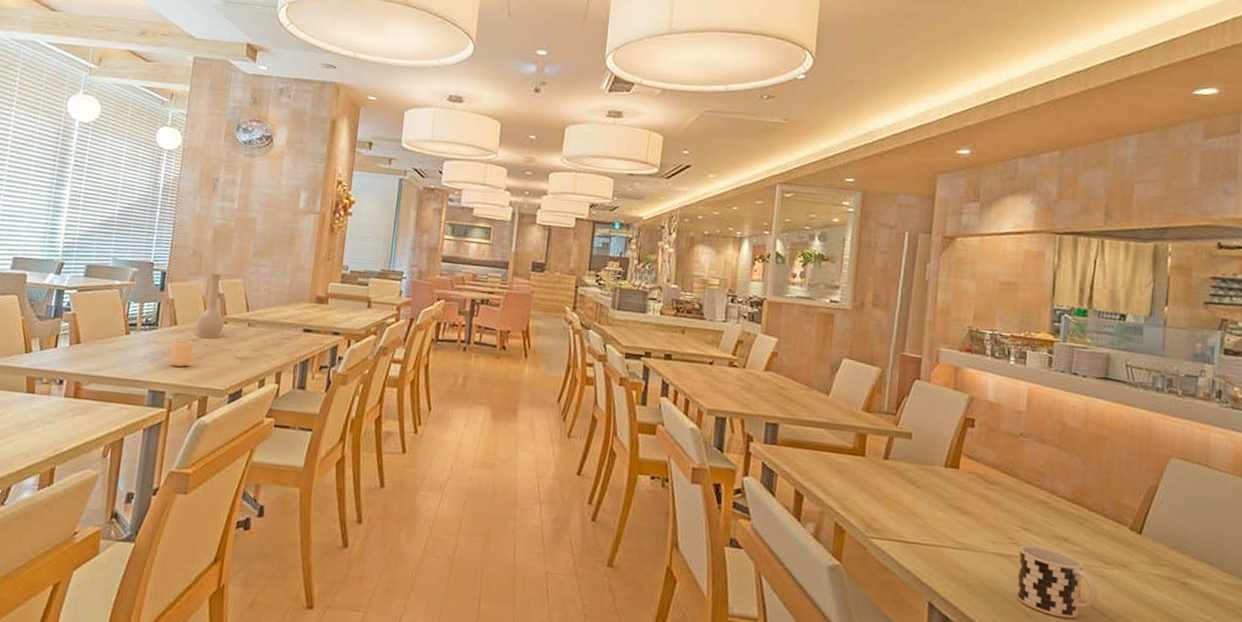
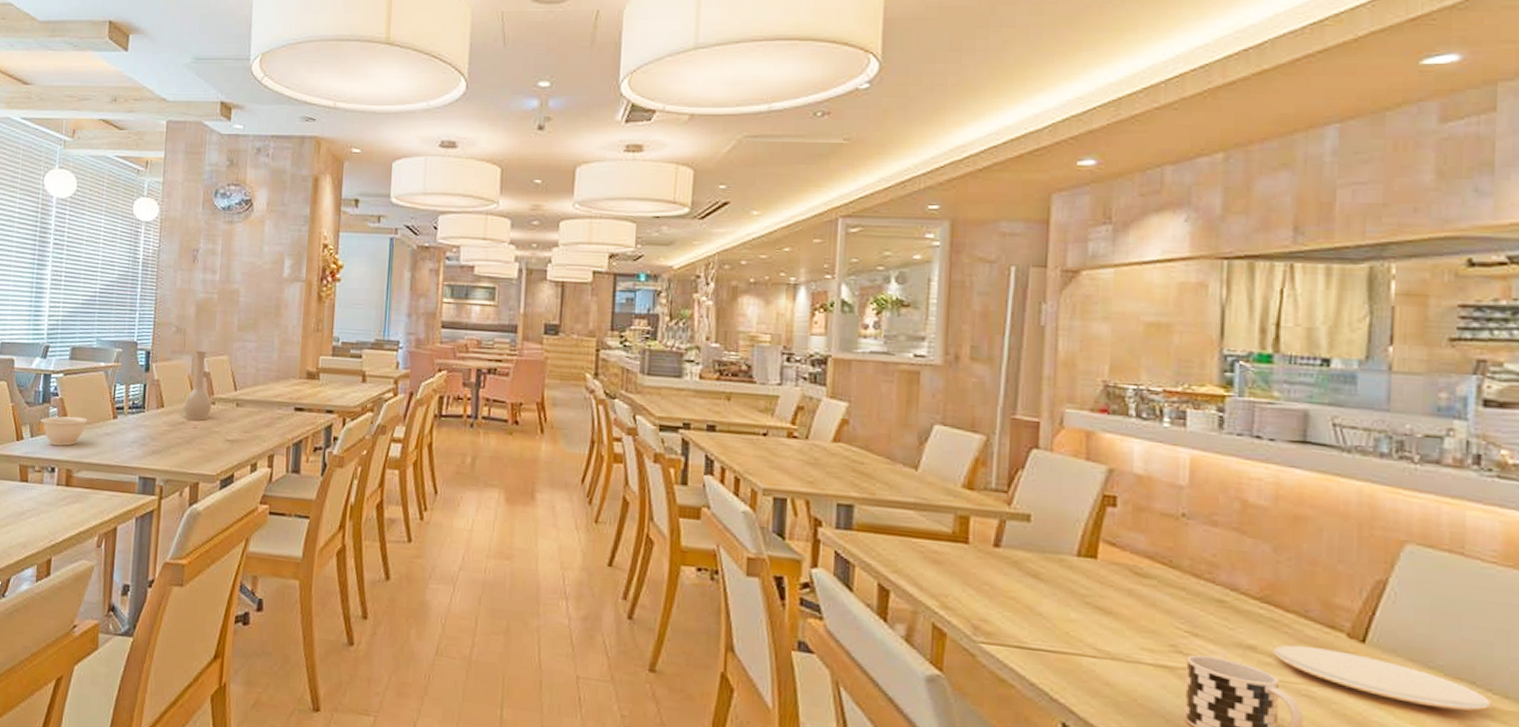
bowl: none [51,330,100,360] -> present [40,416,88,446]
cup: present [170,340,193,367] -> none [159,423,181,452]
plate: none [1079,536,1222,586] -> present [1272,644,1492,712]

